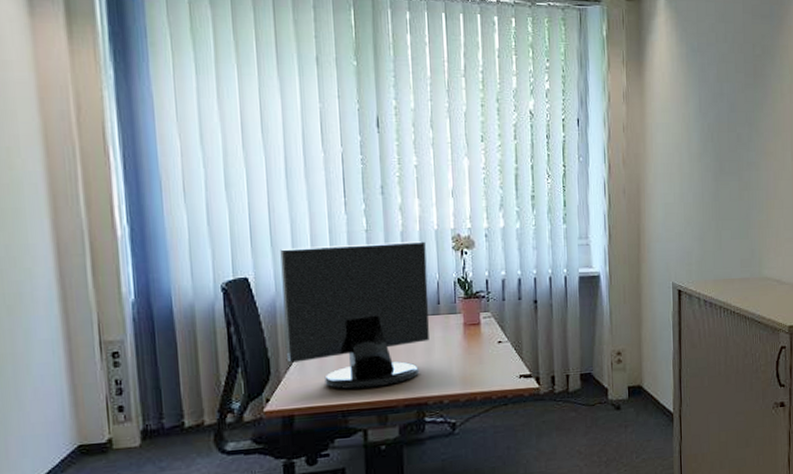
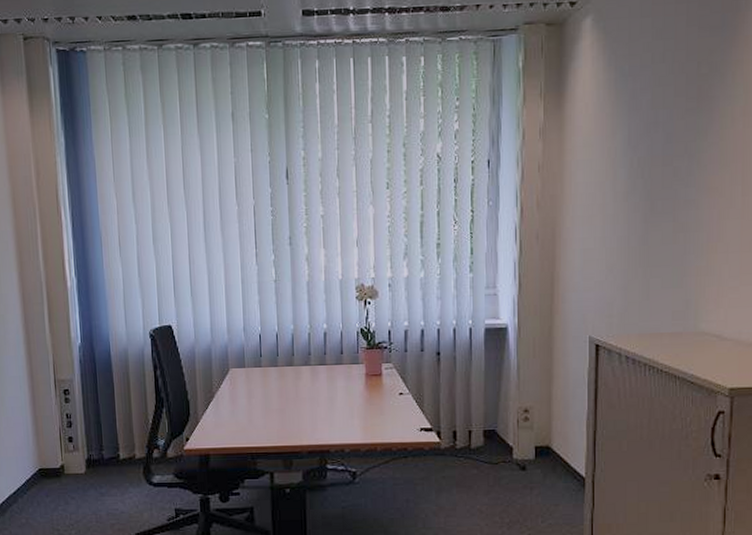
monitor: present [280,241,429,389] -> none [199,291,333,433]

